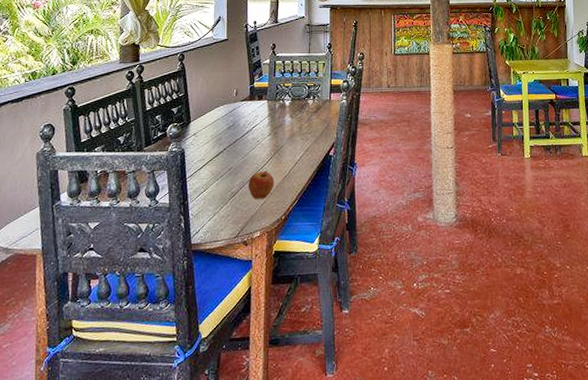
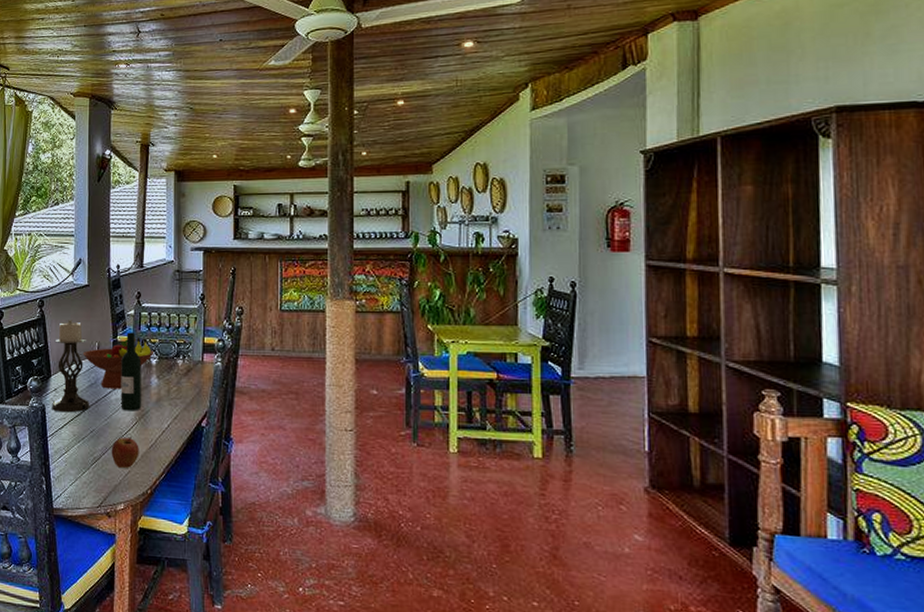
candle holder: none [191,70,228,155] -> present [52,320,90,413]
fruit bowl: none [221,83,288,130] -> present [82,338,154,389]
wine bottle: none [257,79,276,148] -> present [120,332,141,411]

